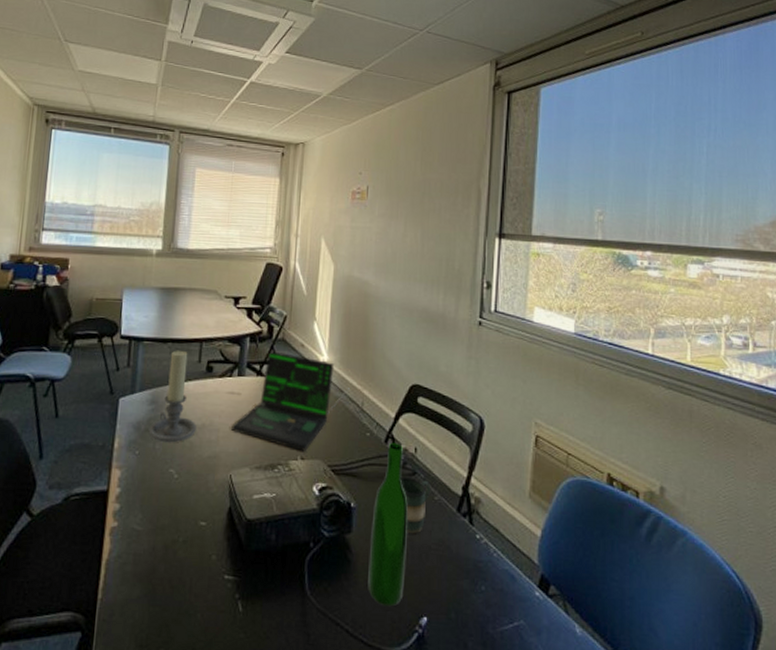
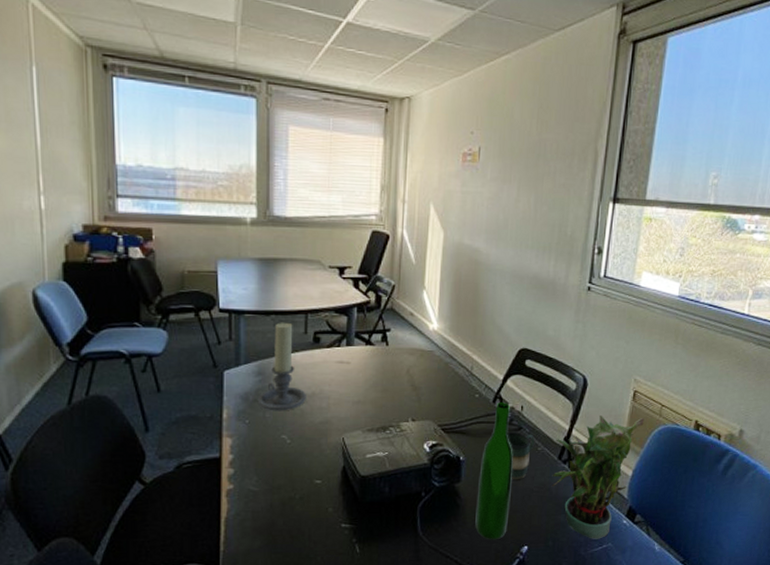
laptop: present [231,351,350,451] -> none [342,320,459,413]
potted plant: none [451,463,550,614] -> present [551,416,645,539]

